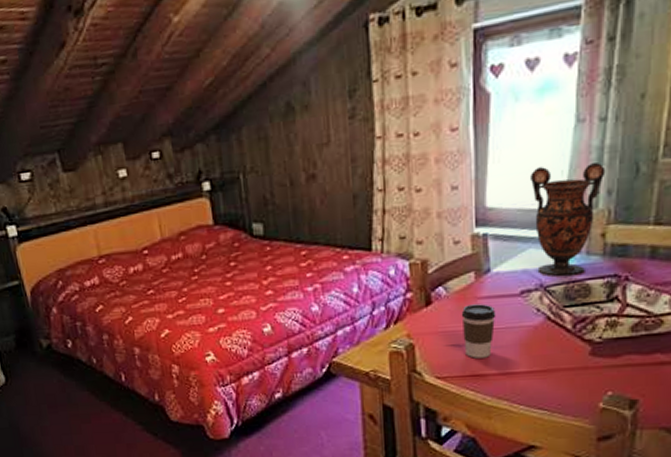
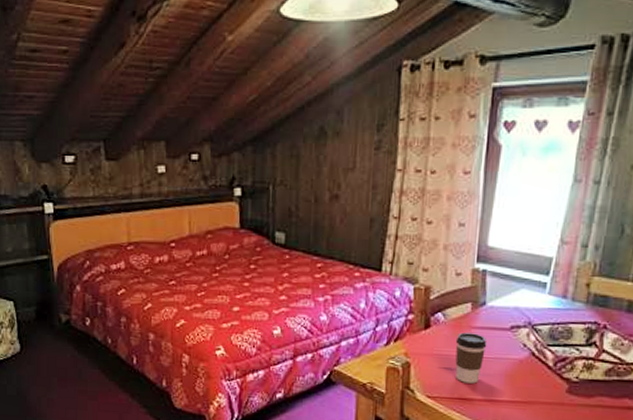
vase: present [531,161,606,276] -> none [527,217,595,317]

